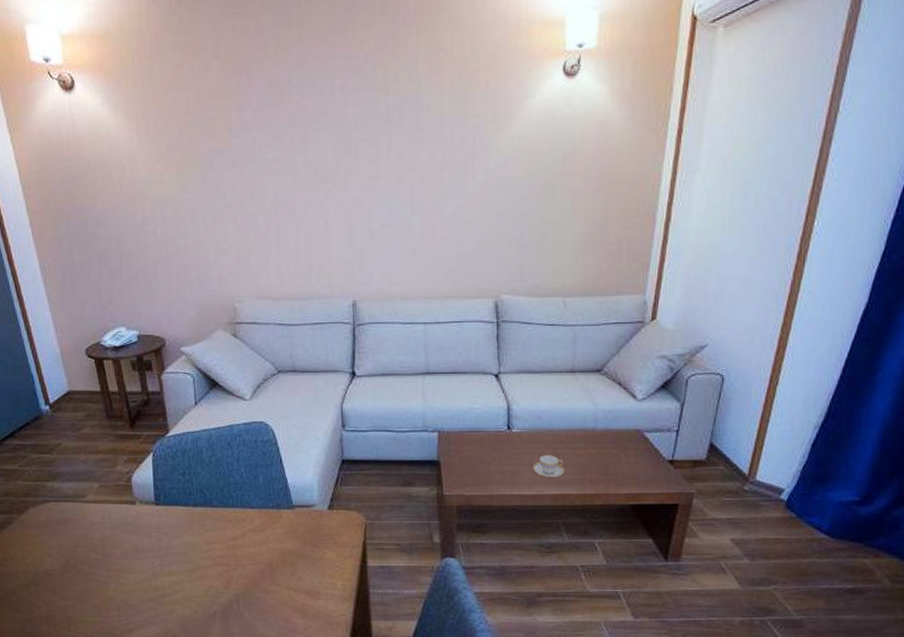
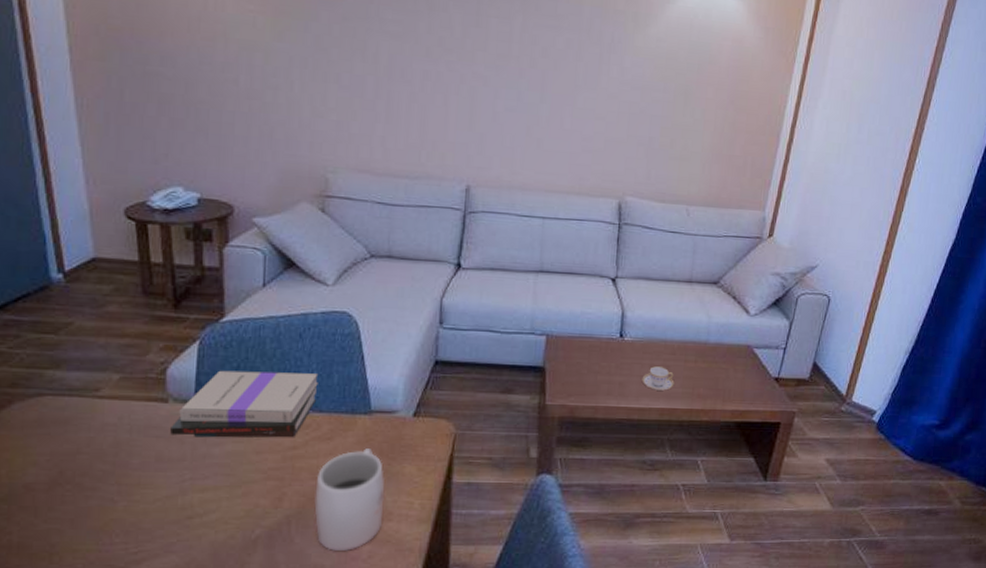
books: none [140,476,248,532] -> present [170,370,319,438]
mug: none [255,538,313,624] -> present [314,448,386,551]

